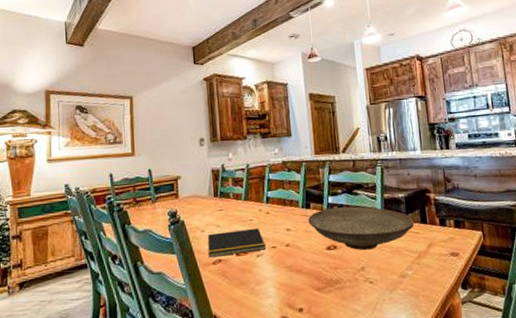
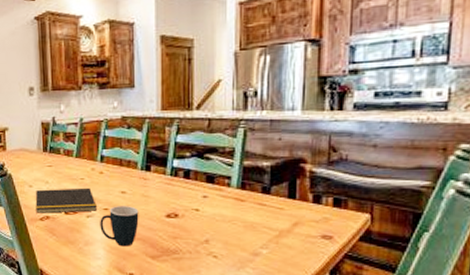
mug: none [269,242,304,282] -> present [100,206,139,247]
decorative bowl: present [308,206,414,250] -> none [147,172,278,221]

